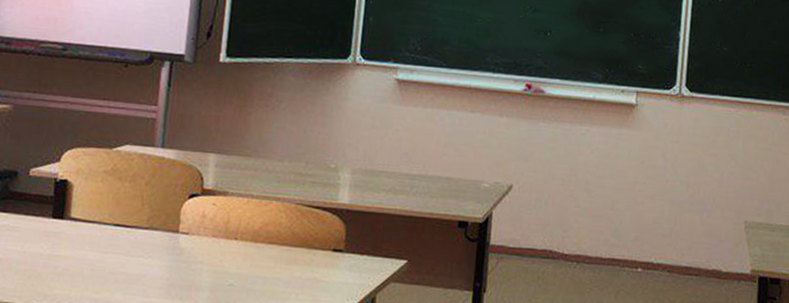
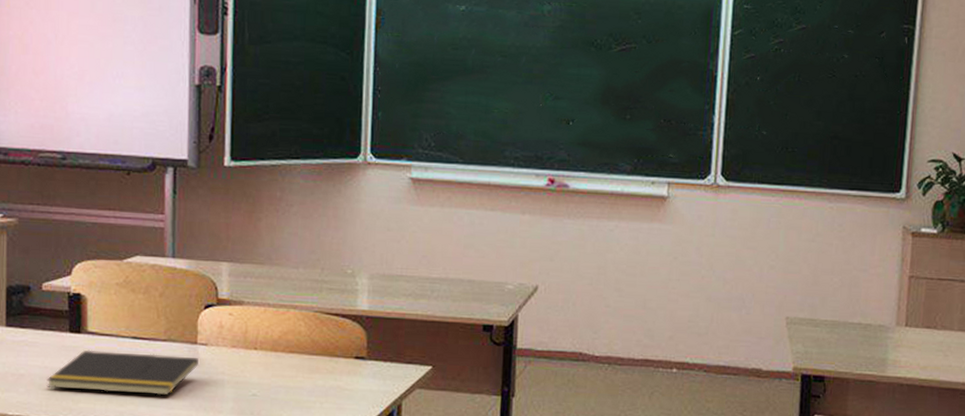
notepad: none [23,236,179,284] -> present [46,349,199,396]

